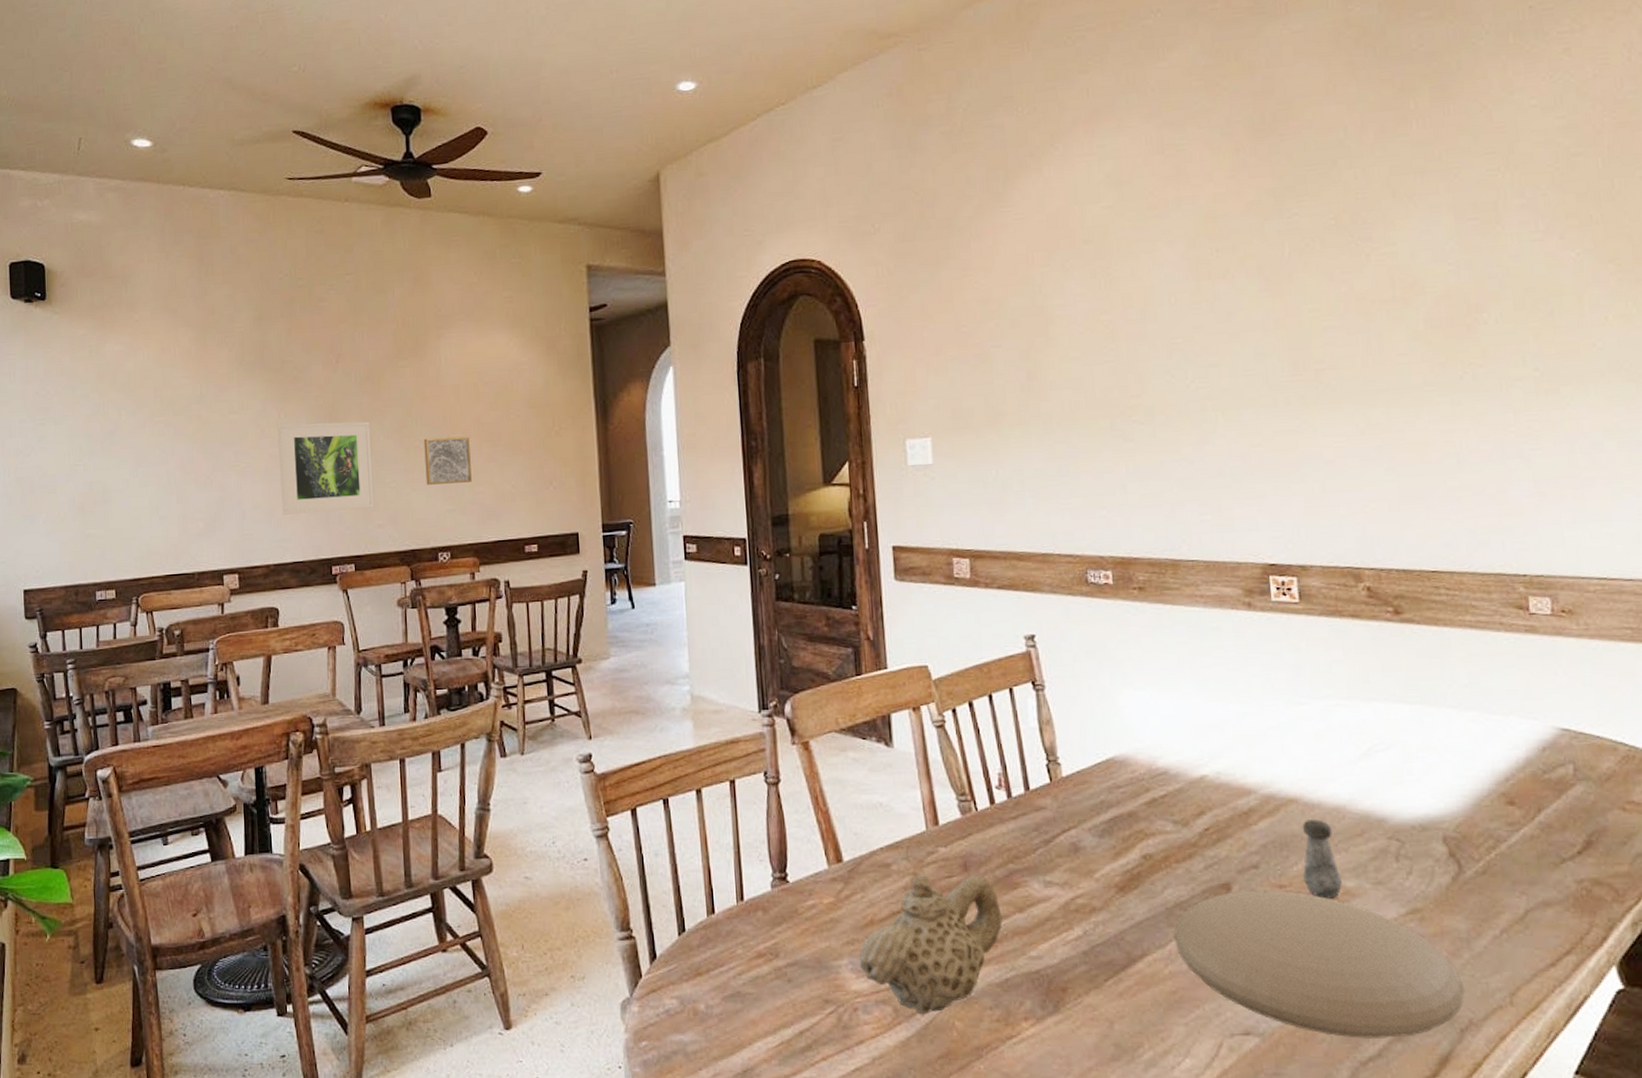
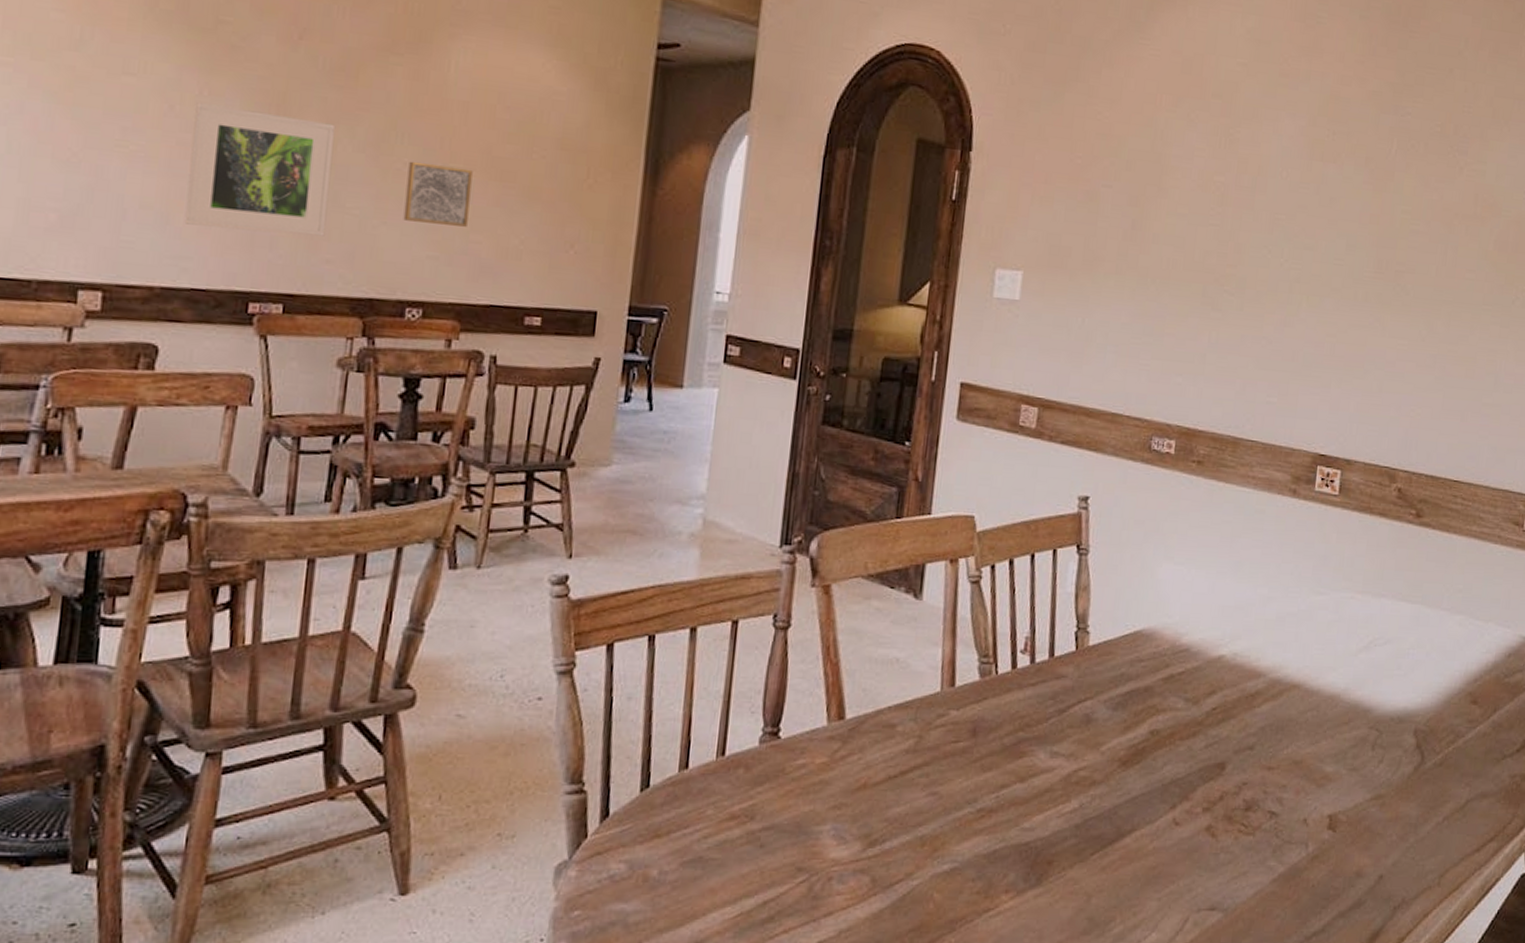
teapot: present [859,874,1002,1016] -> none [842,737,1002,887]
plate: present [1174,890,1465,1038] -> none [1163,770,1405,915]
salt shaker: present [1303,819,1342,899] -> none [1290,706,1324,782]

